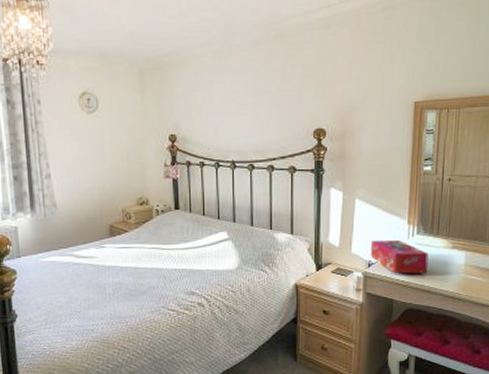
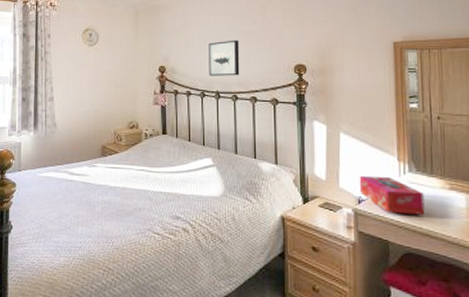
wall art: none [223,102,257,144] -> present [209,40,240,76]

